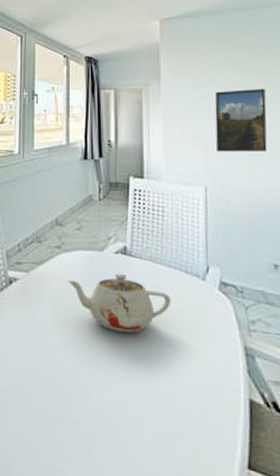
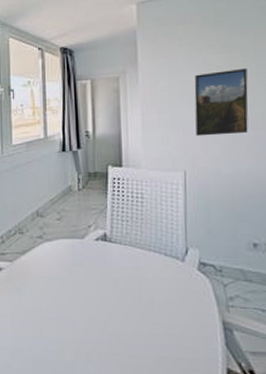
teapot: present [68,273,171,333] -> none [51,259,151,313]

